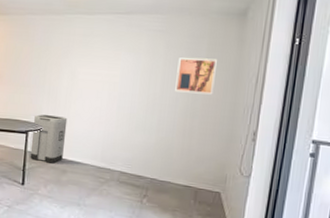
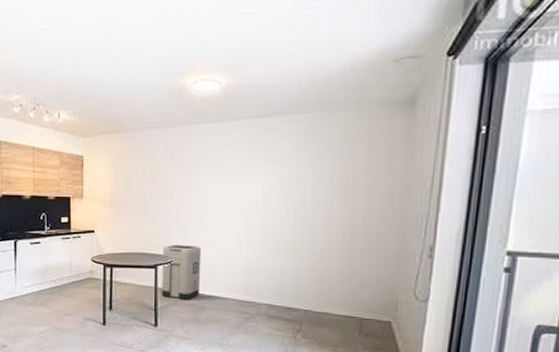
wall art: present [175,57,218,95] -> none [329,161,381,206]

